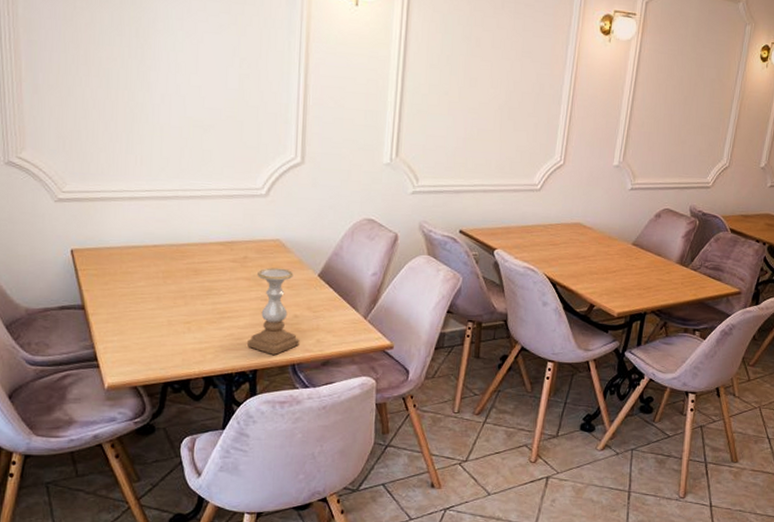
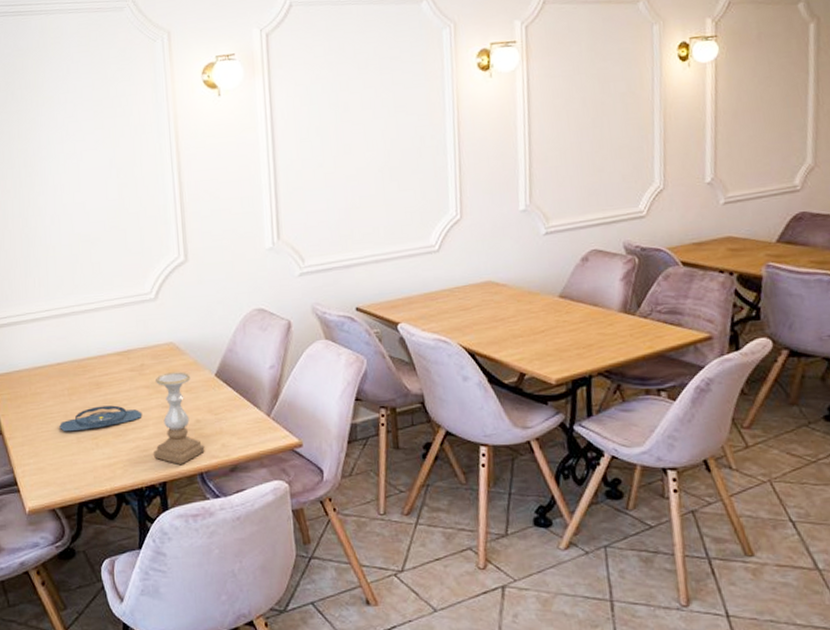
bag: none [150,292,240,314] -> present [59,405,143,432]

